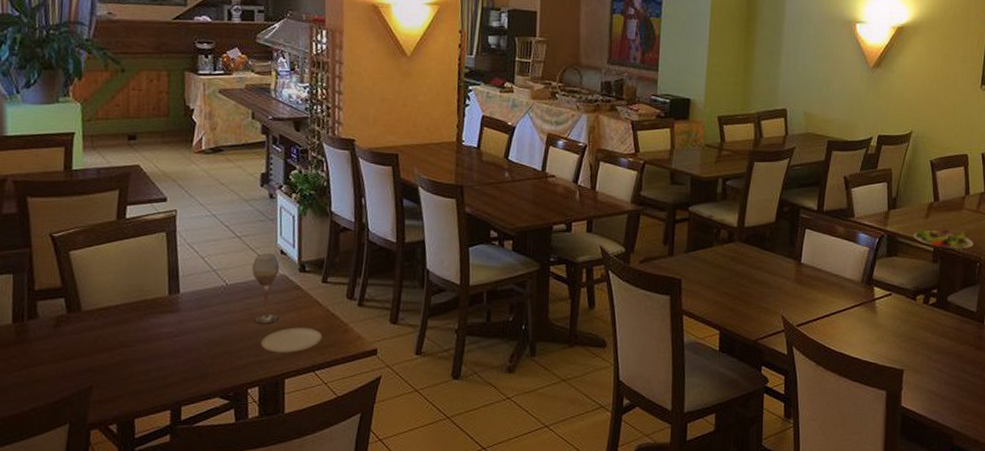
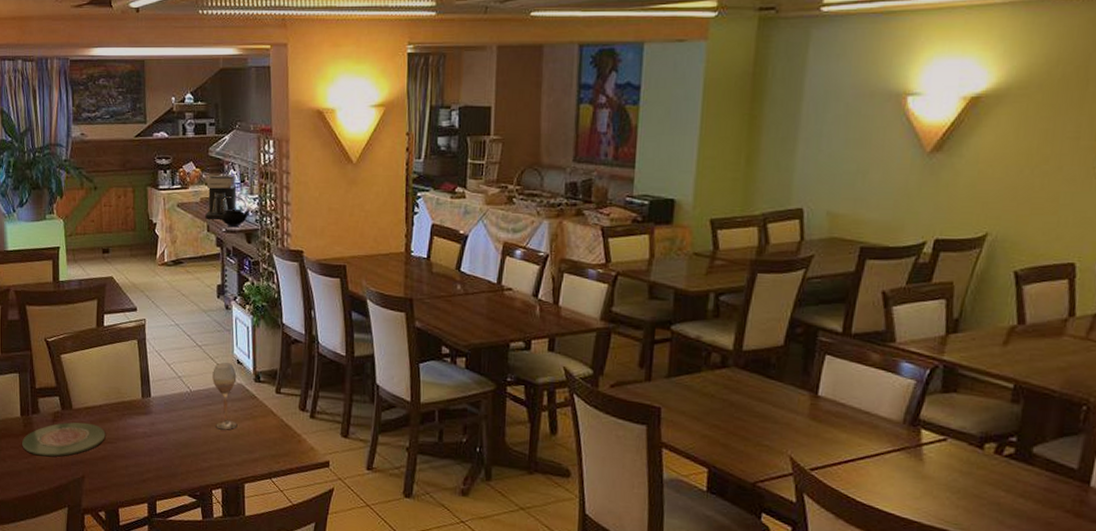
plate: none [12,325,122,368] -> present [22,422,106,457]
coffee maker: none [250,62,286,107] -> present [205,176,237,219]
plate: present [261,327,322,353] -> none [222,435,277,459]
teapot: none [267,83,301,114] -> present [220,195,251,227]
salad plate: present [913,229,974,249] -> none [983,359,1078,388]

